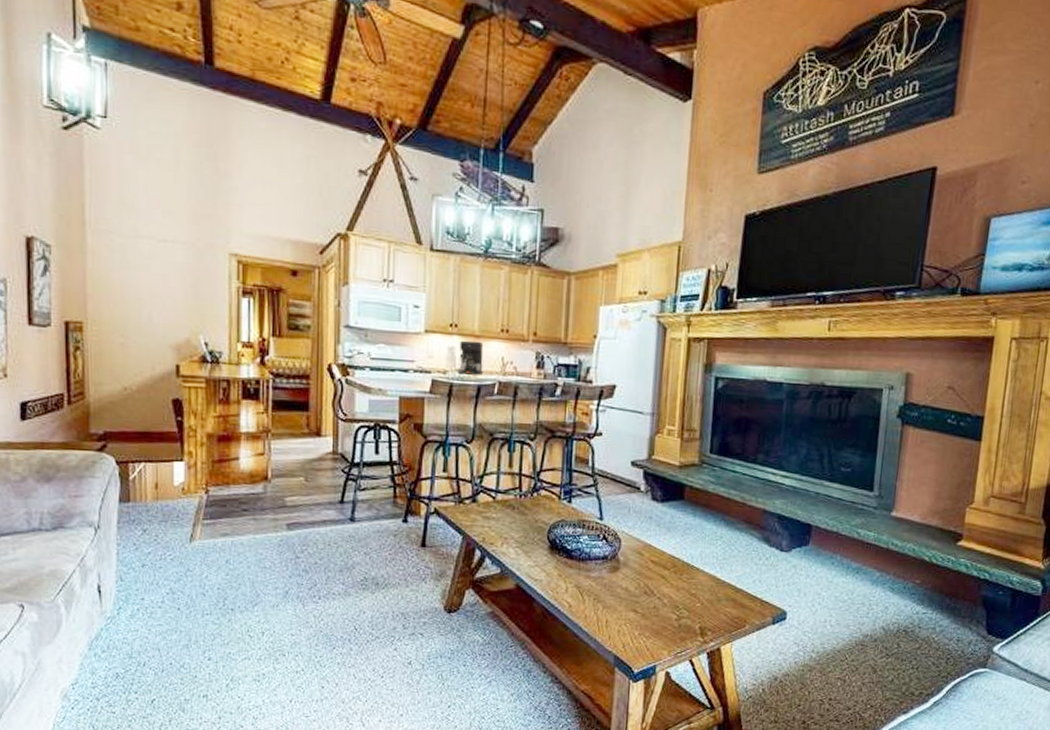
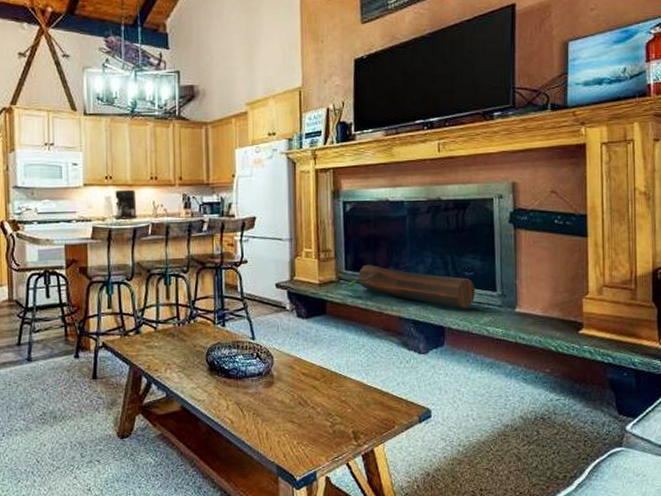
decorative log: none [710,449,851,507] -> present [346,264,475,309]

